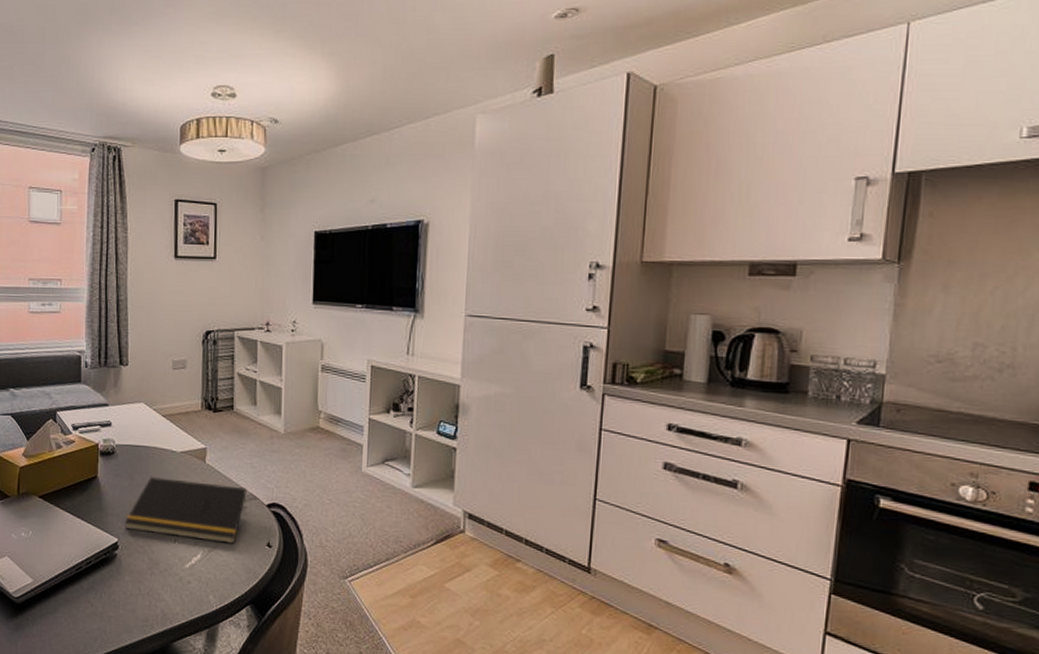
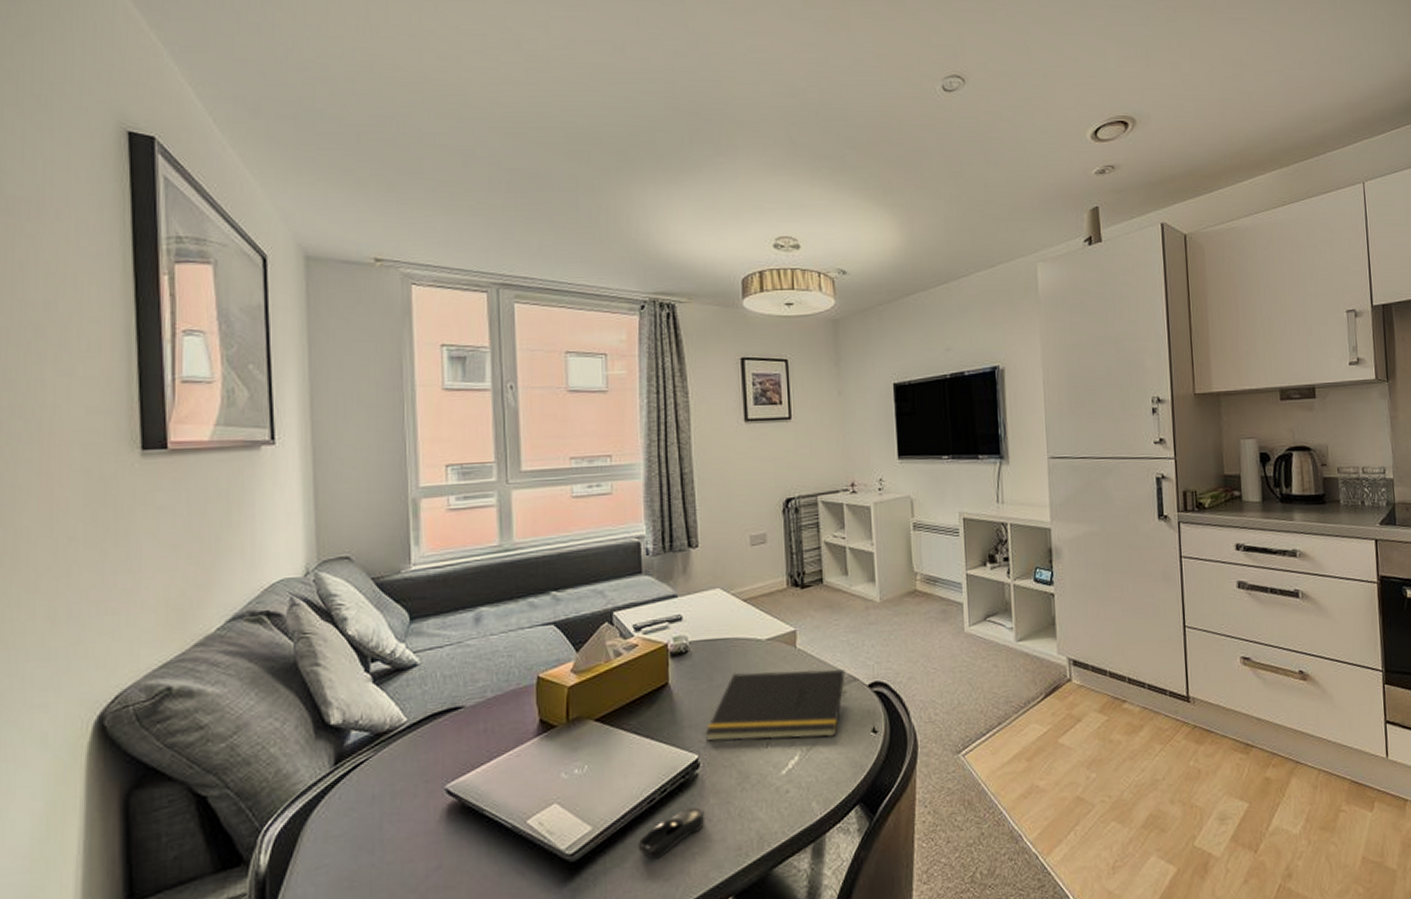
computer mouse: none [67,580,120,615] -> present [638,807,704,859]

